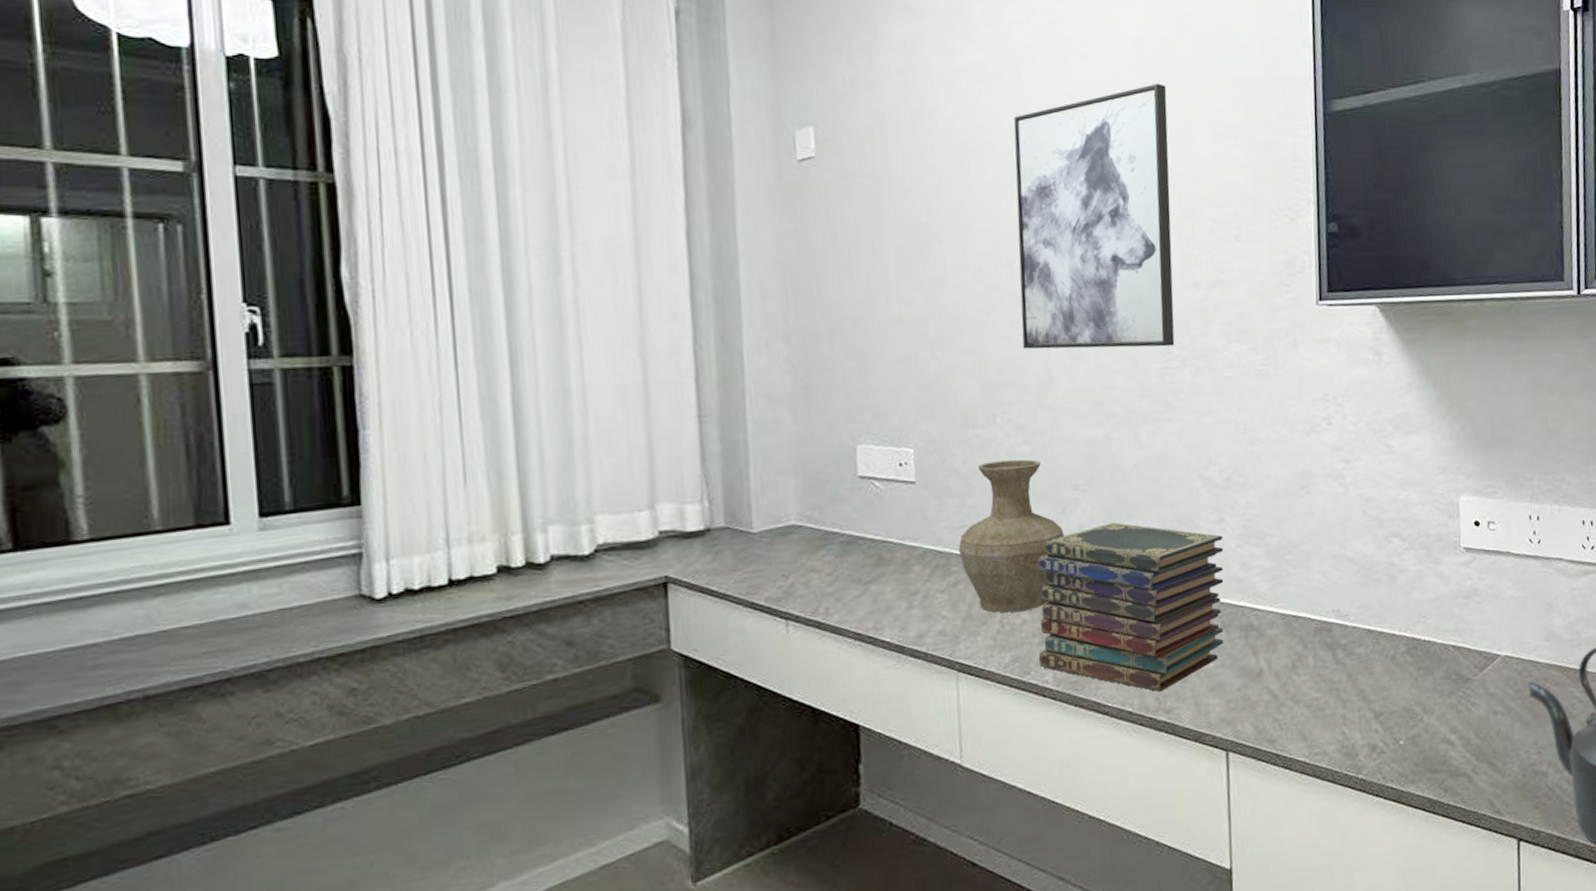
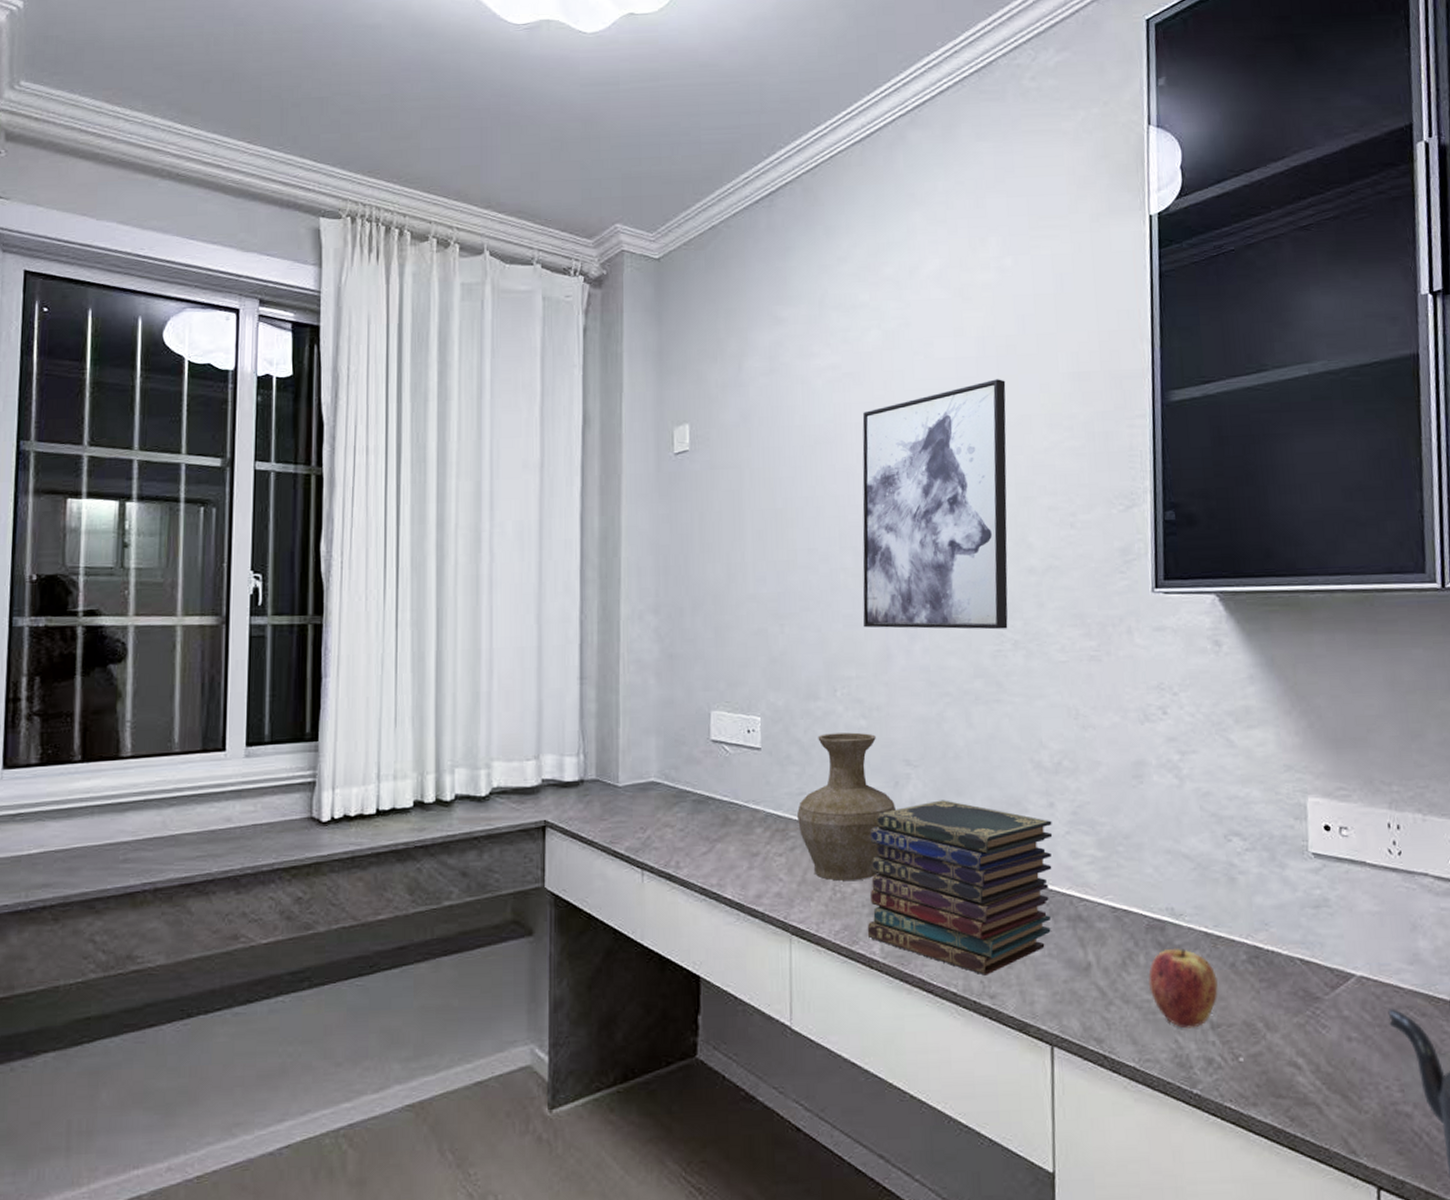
apple: none [1317,646,1381,721] -> present [1148,948,1218,1029]

